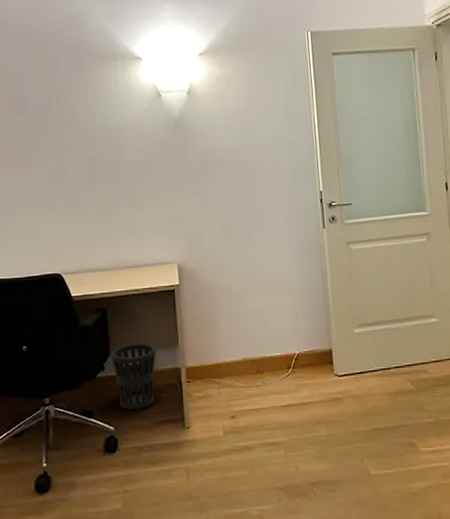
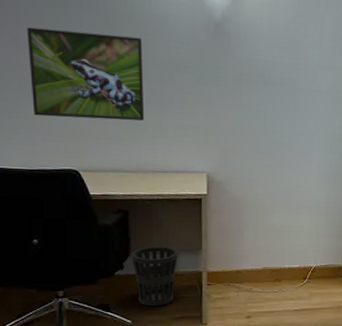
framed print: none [18,145,117,227] -> present [27,27,145,121]

